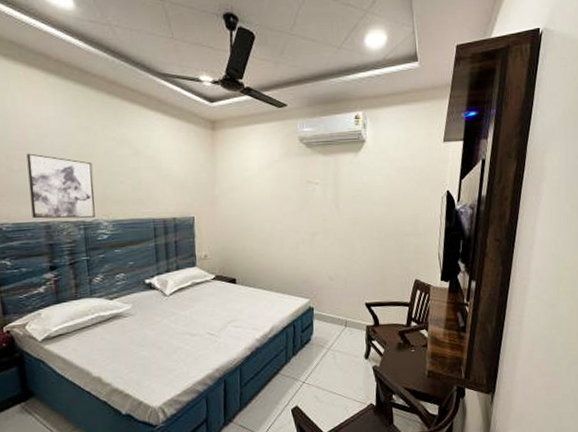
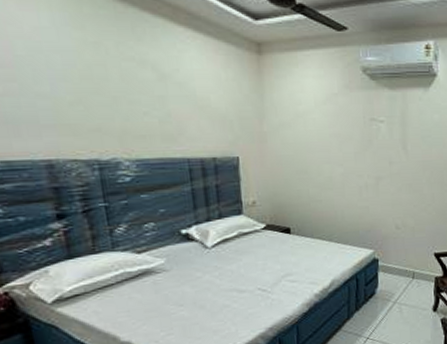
wall art: present [26,153,95,219] -> none [13,72,113,157]

